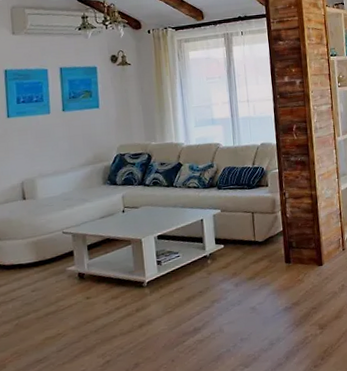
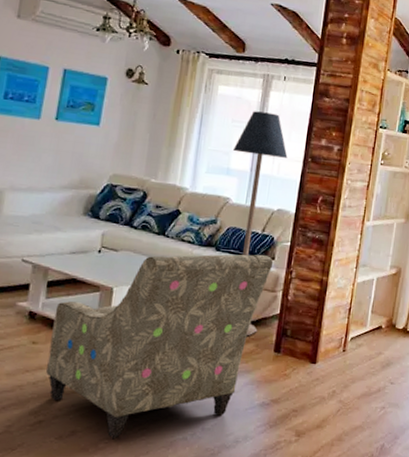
armchair: none [99,184,268,364] -> present [46,254,274,440]
floor lamp: none [213,64,268,254] -> present [233,111,288,335]

